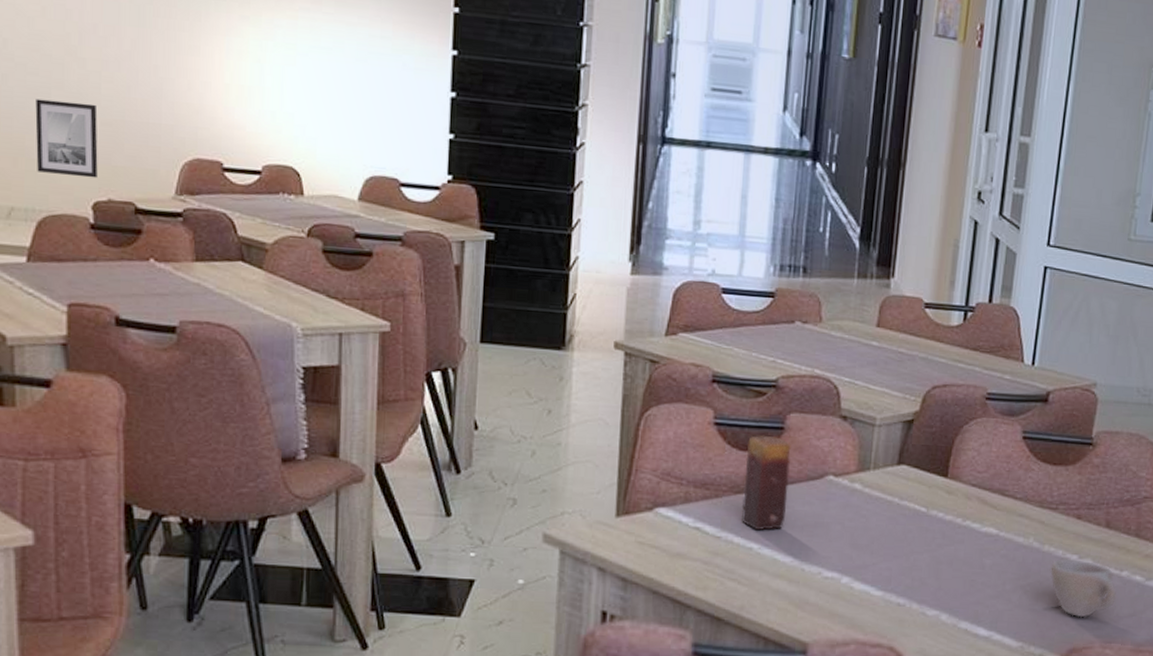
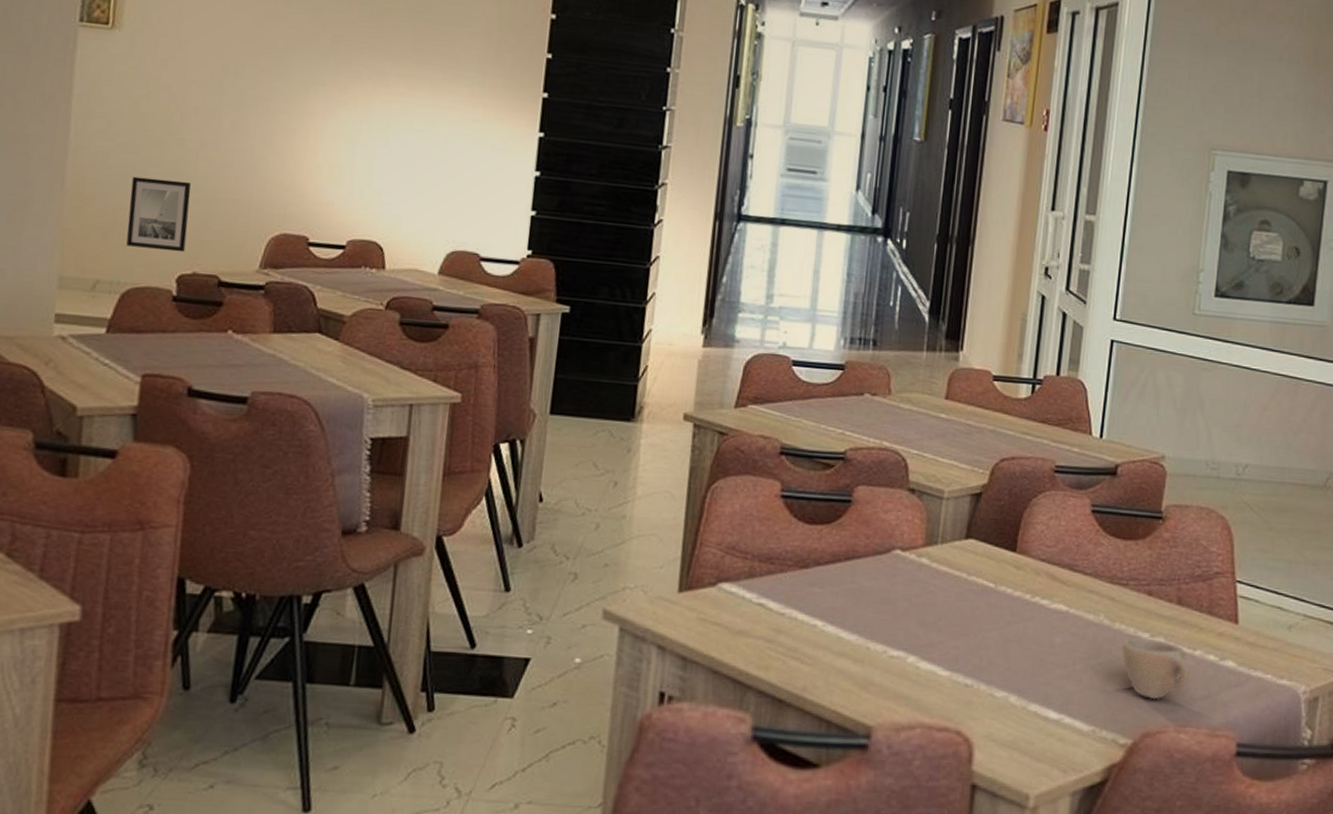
candle: present [741,435,791,531] -> none [806,508,858,607]

